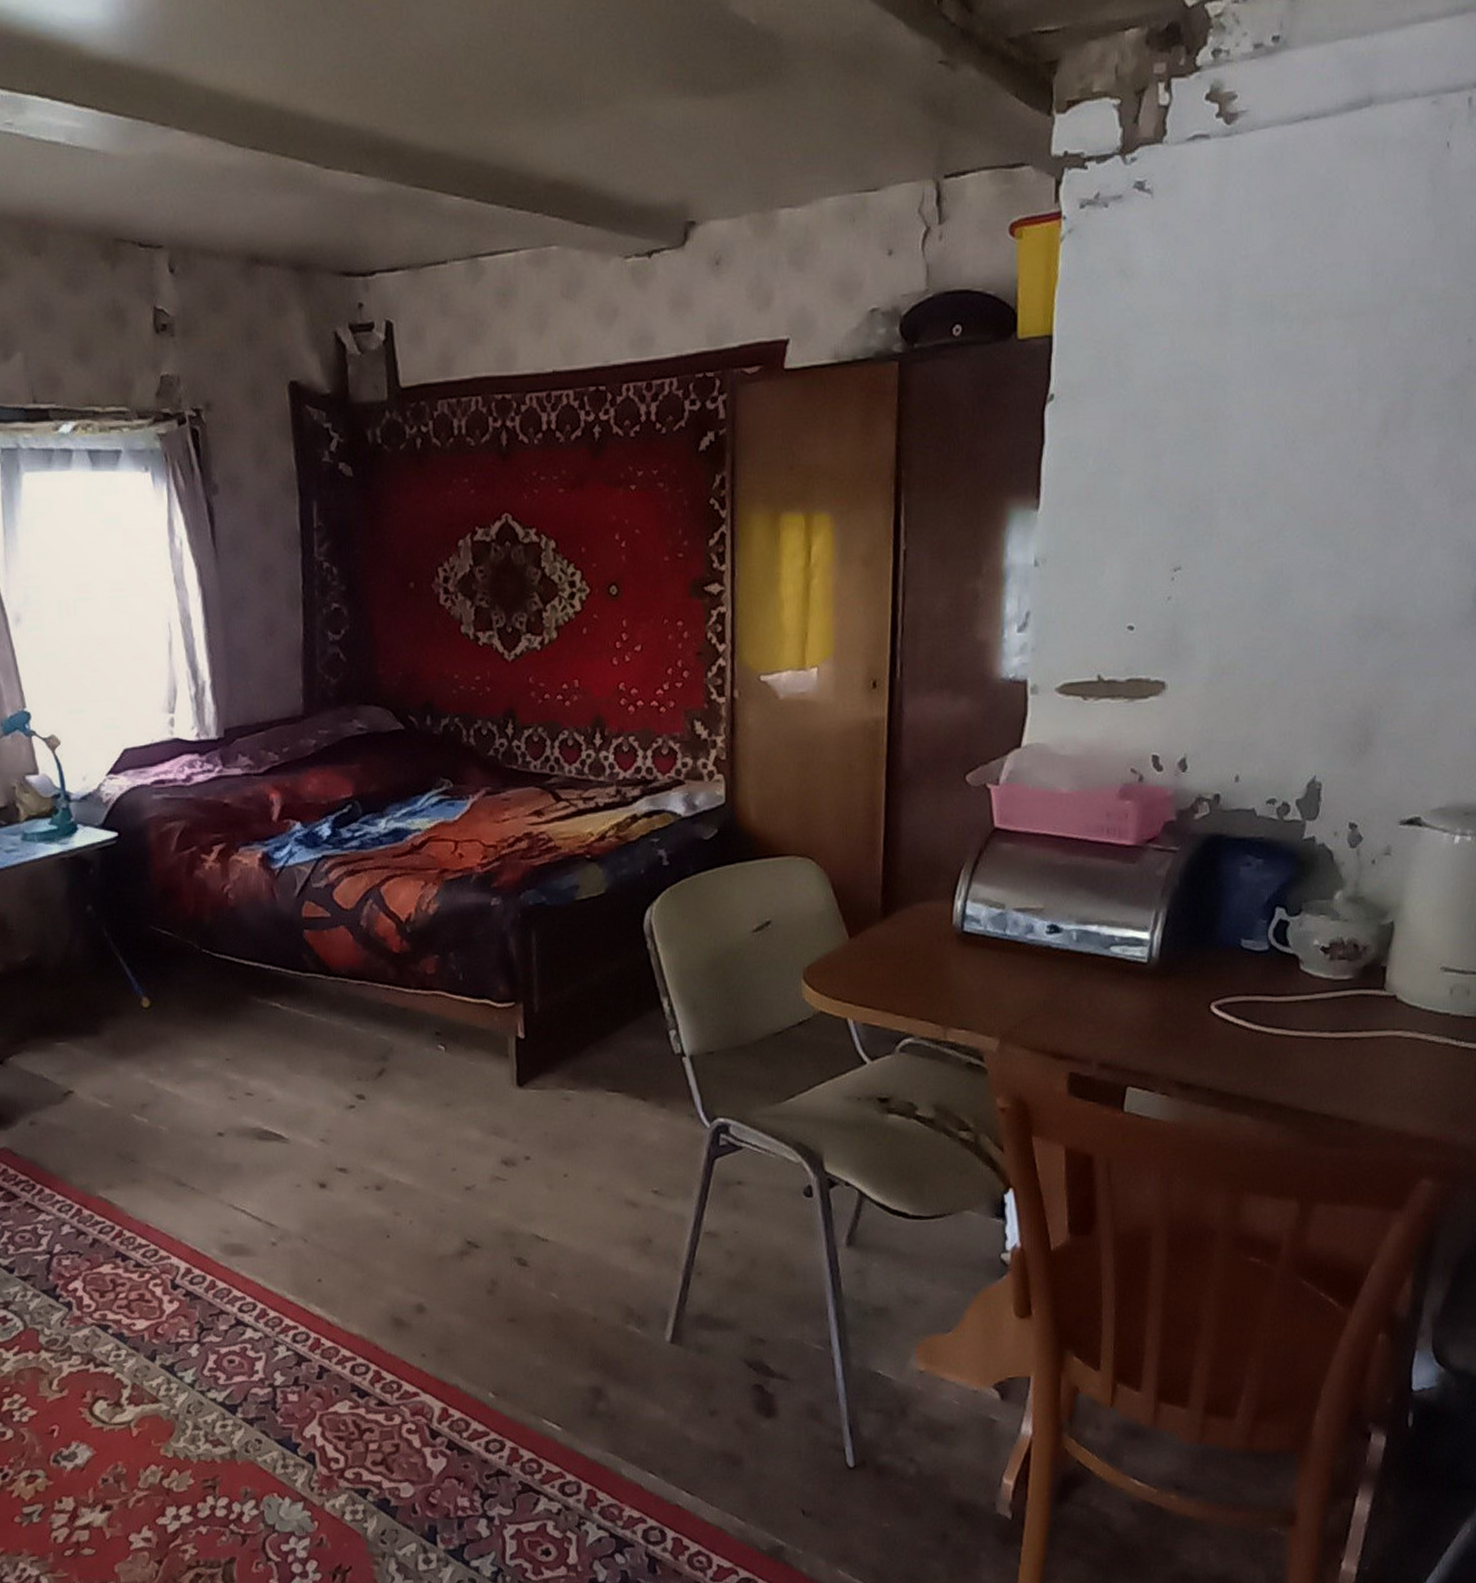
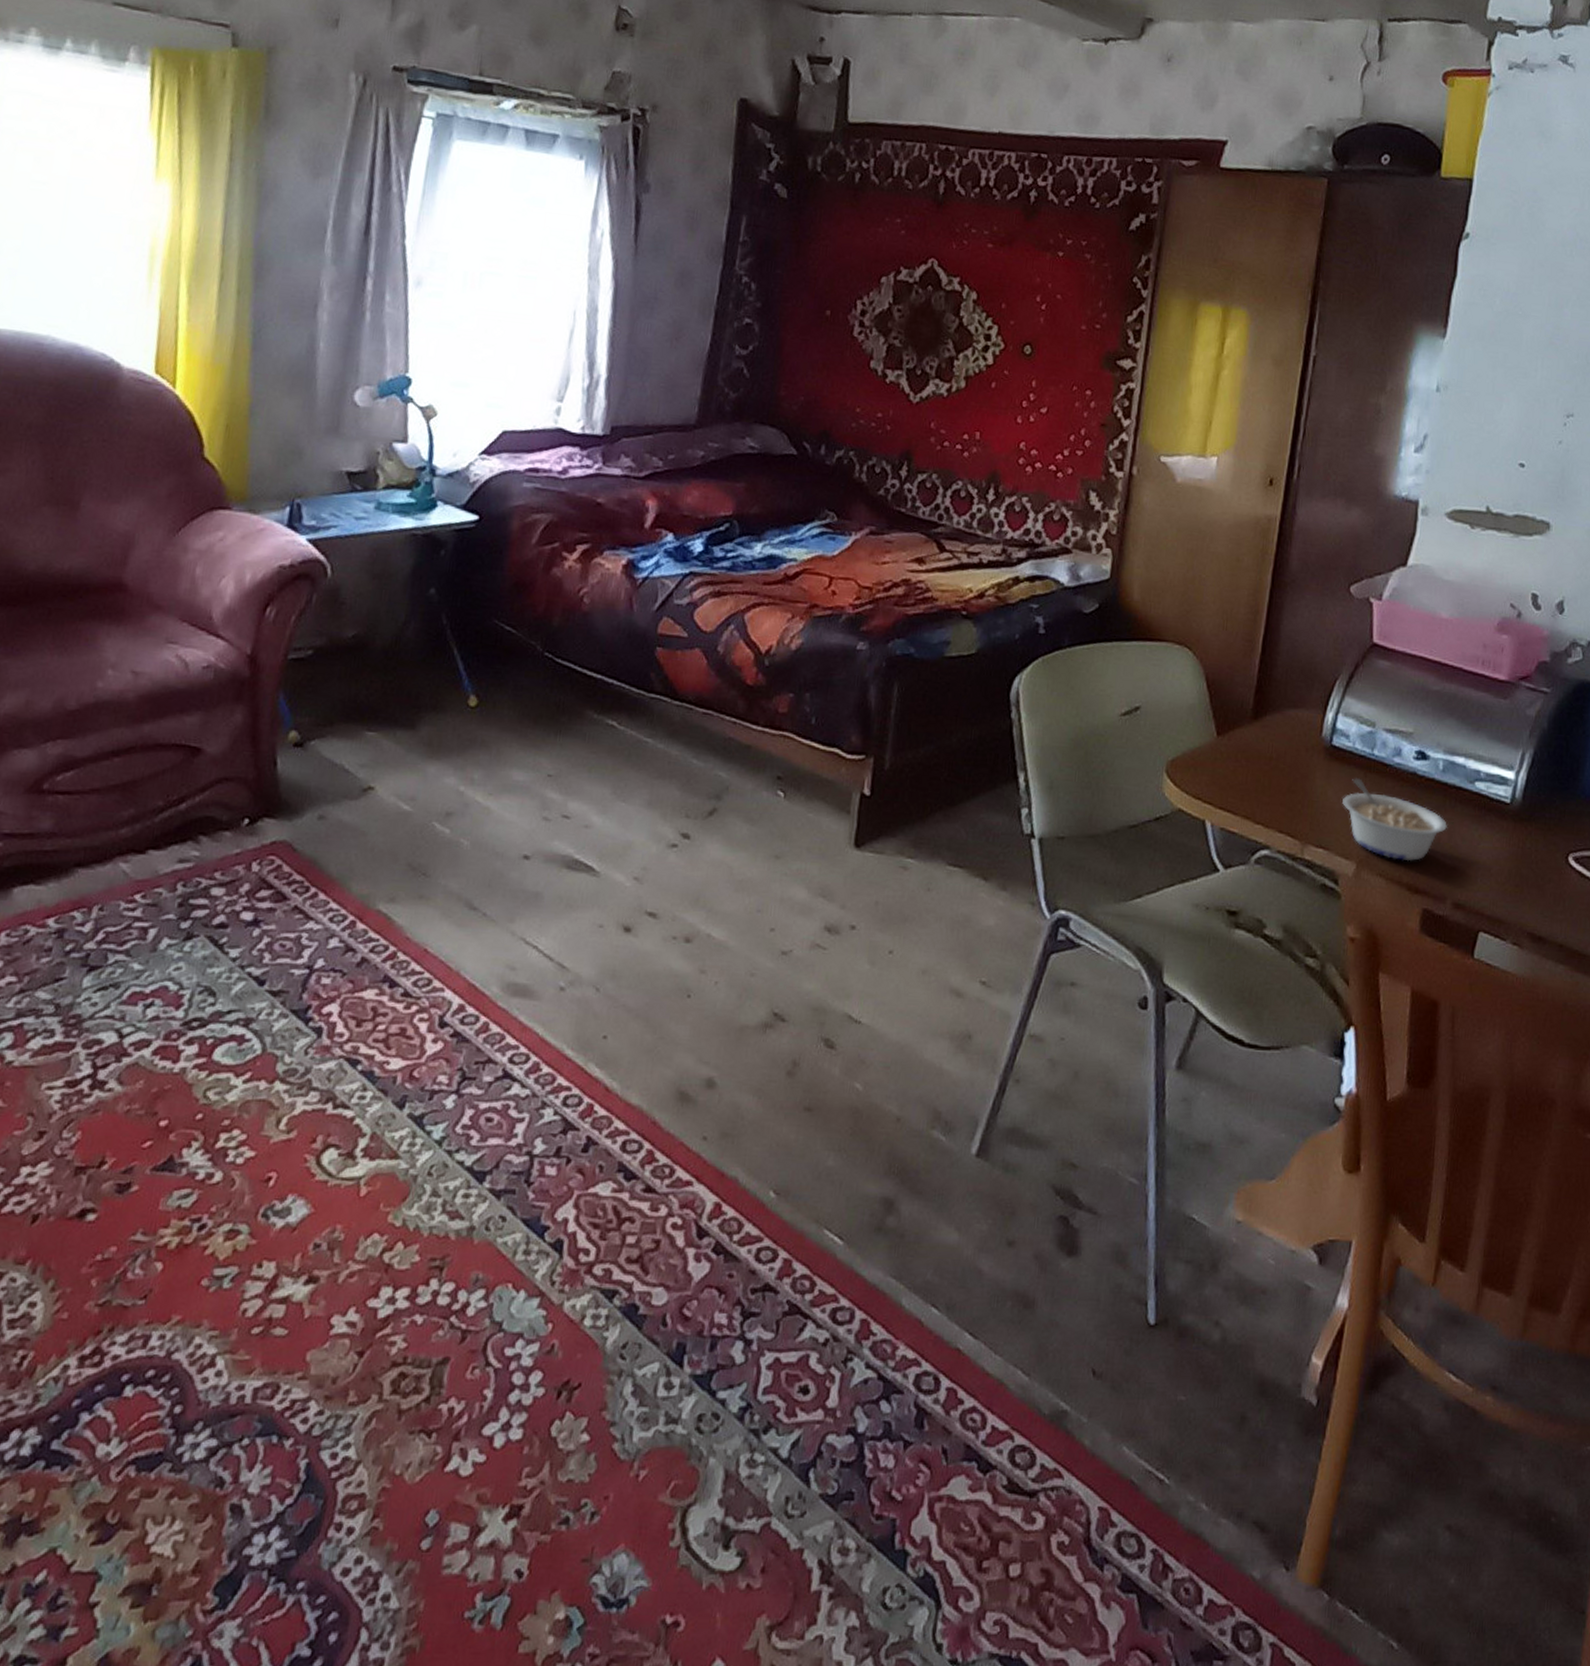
legume: none [980,959,1087,1031] -> present [1342,778,1448,862]

